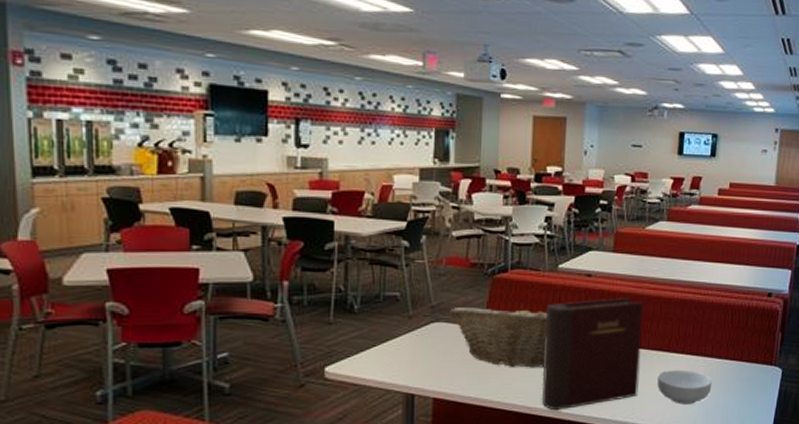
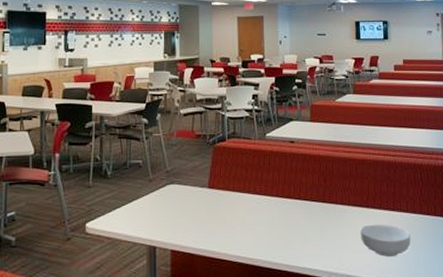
fruit basket: present [450,303,548,368] -> none [181,167,262,223]
book: present [541,298,644,411] -> none [259,160,345,262]

